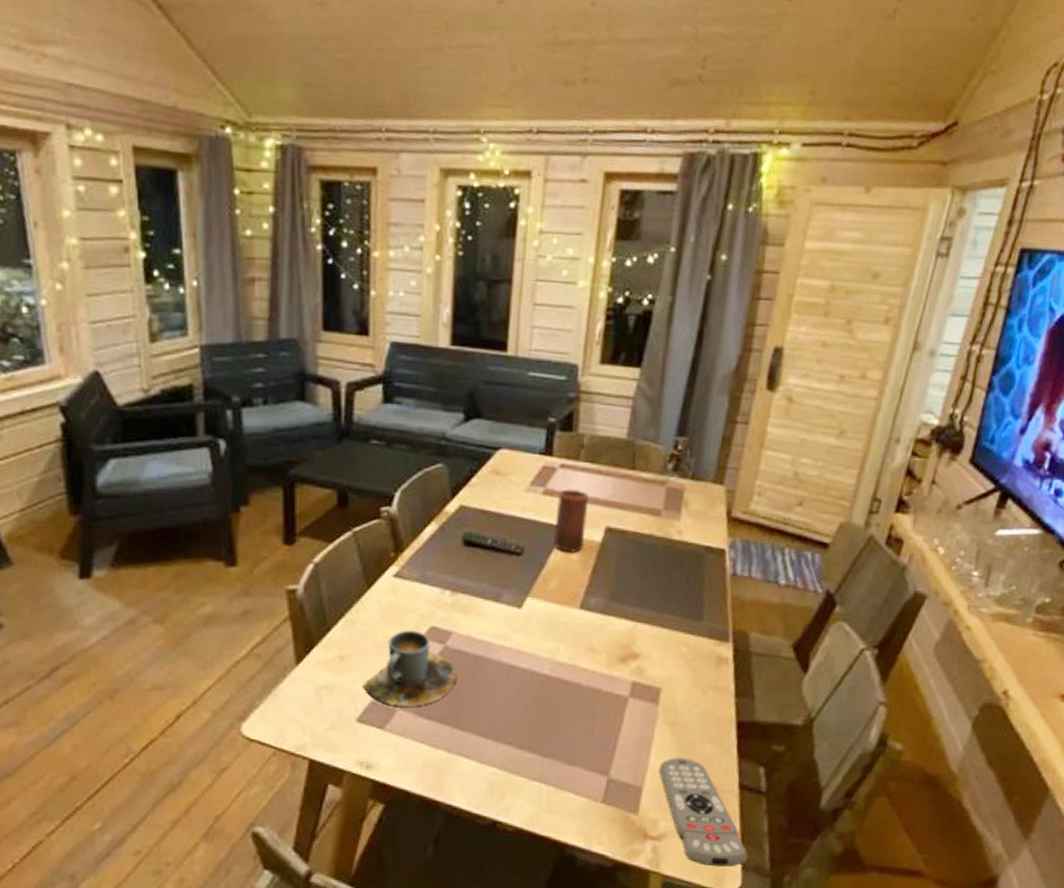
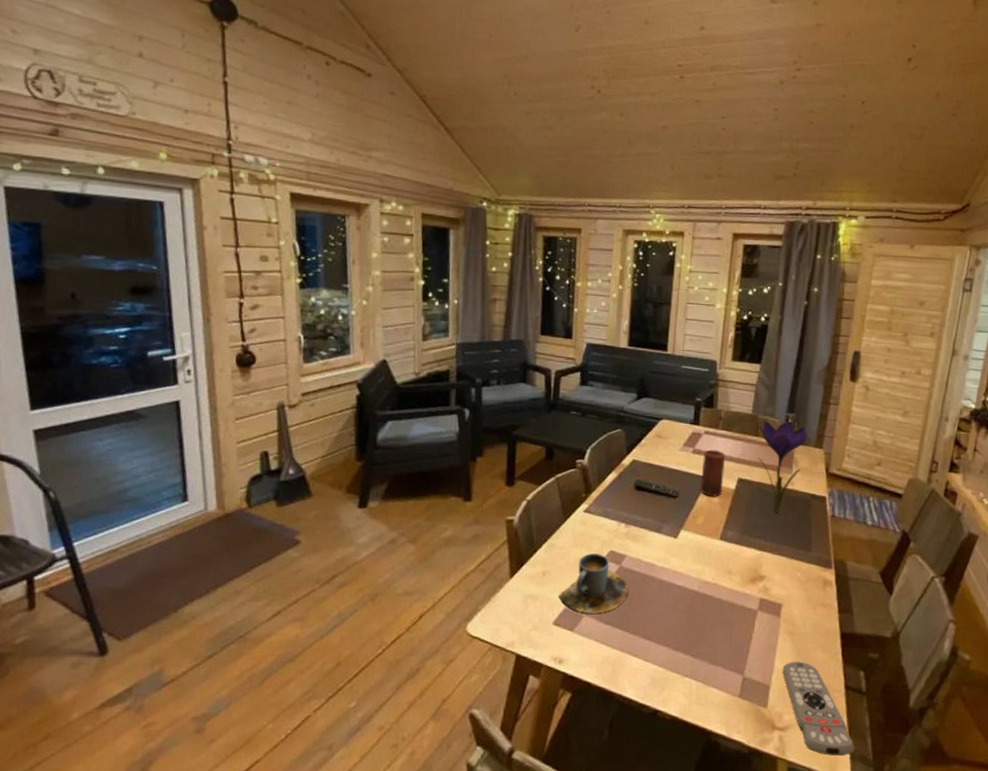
flower: none [633,447,704,572] -> present [757,420,808,513]

